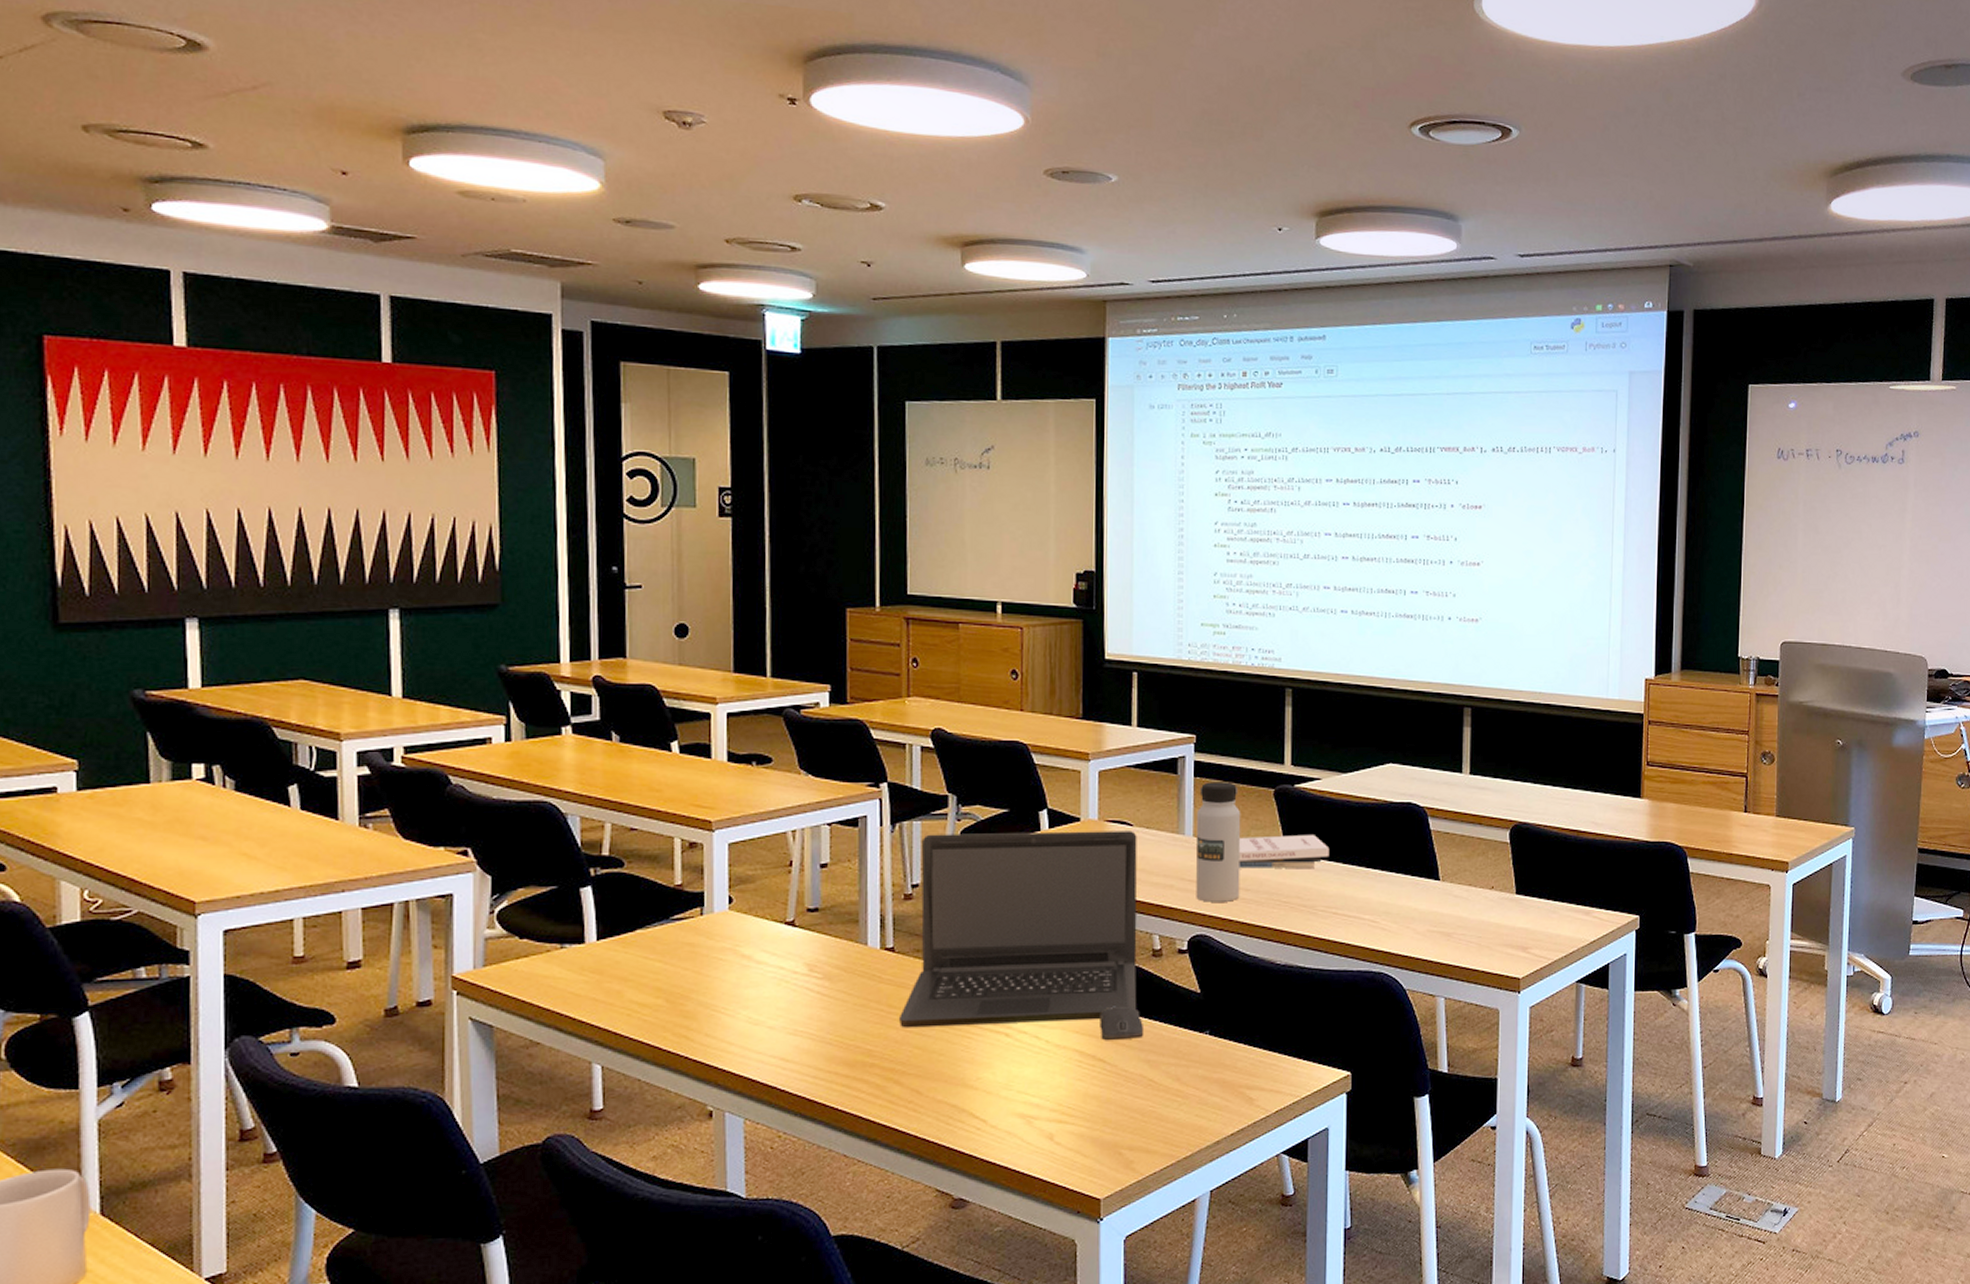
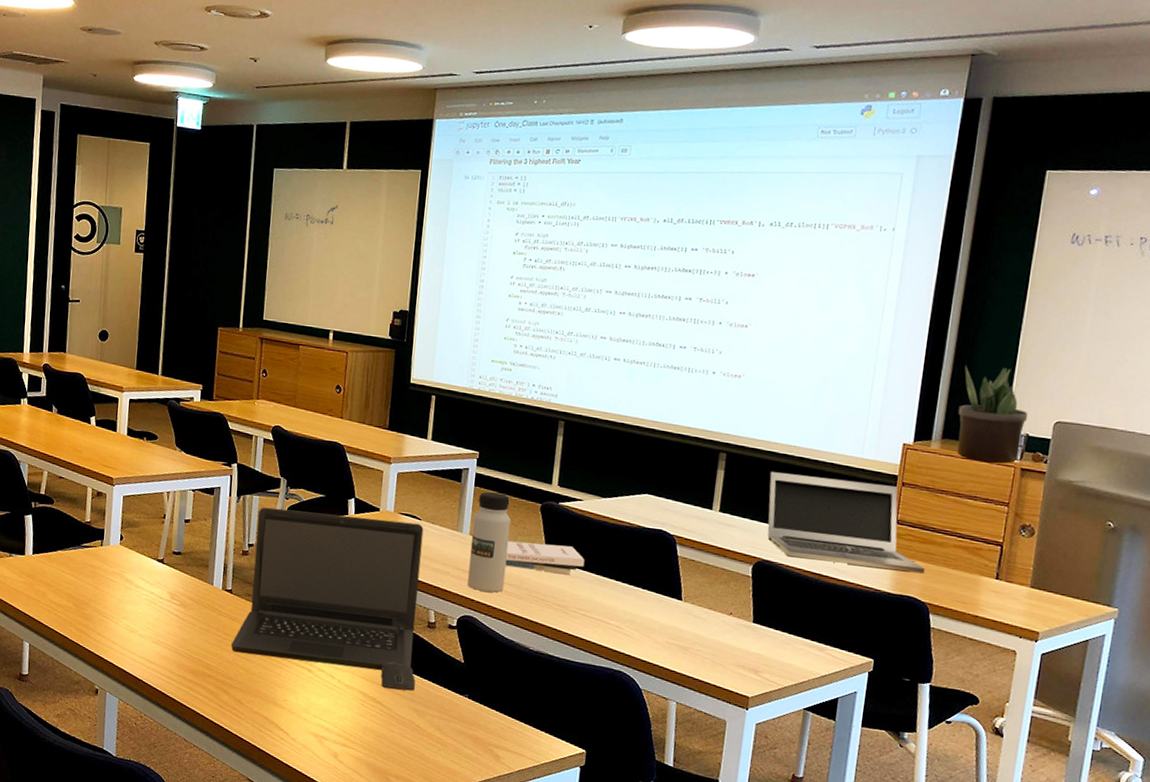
laptop: none [1518,724,1679,816] -> present [767,472,926,574]
planter: none [1693,590,1757,691] -> present [957,364,1029,464]

